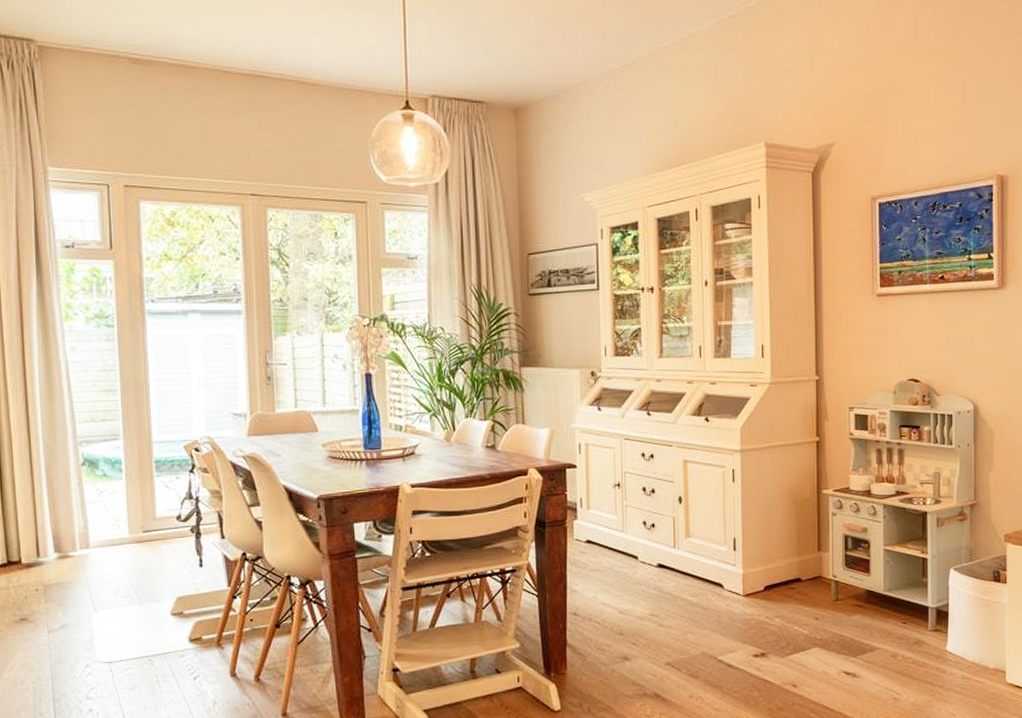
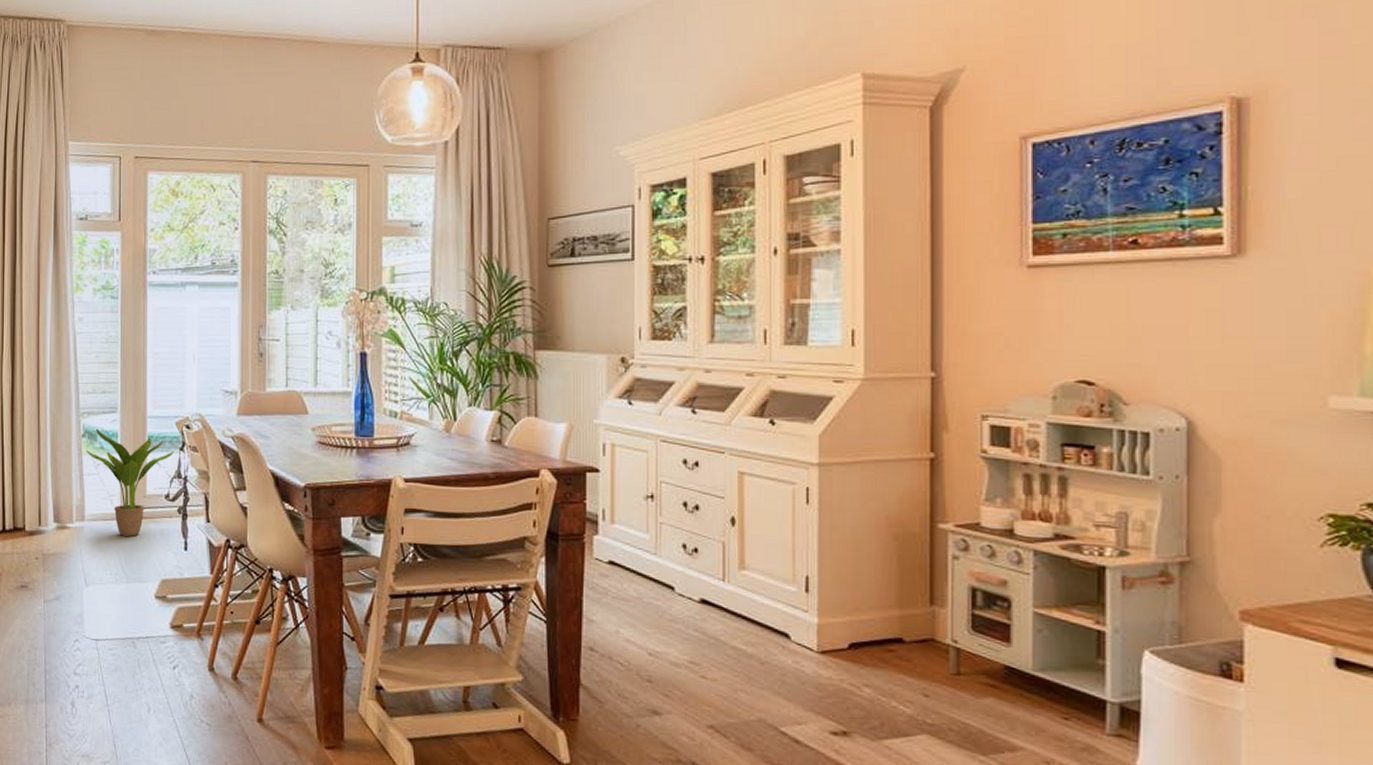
potted plant: none [87,456,184,559] -> present [86,428,174,537]

